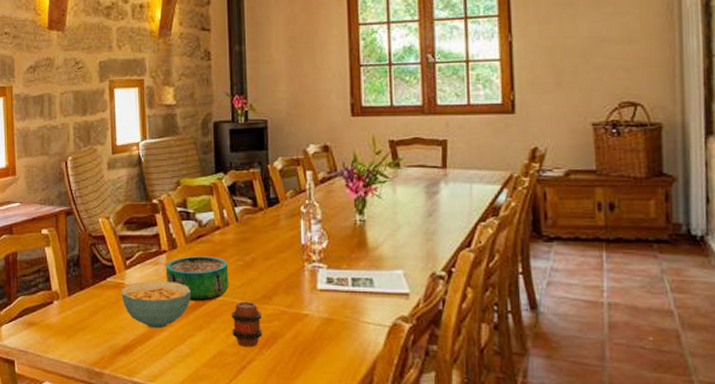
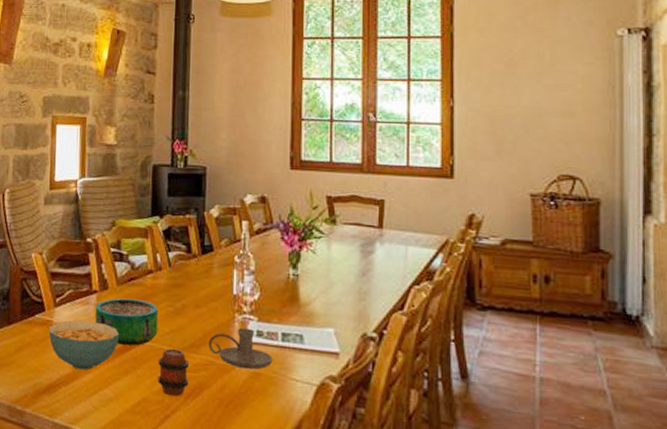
candle holder: none [280,275,345,315] -> present [208,327,273,370]

